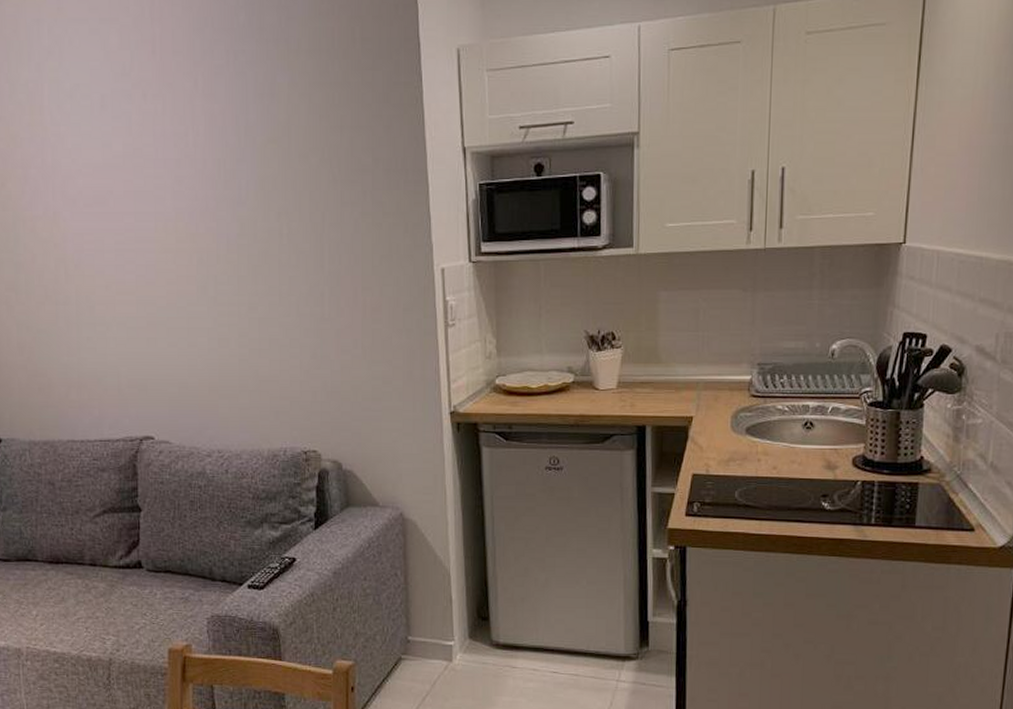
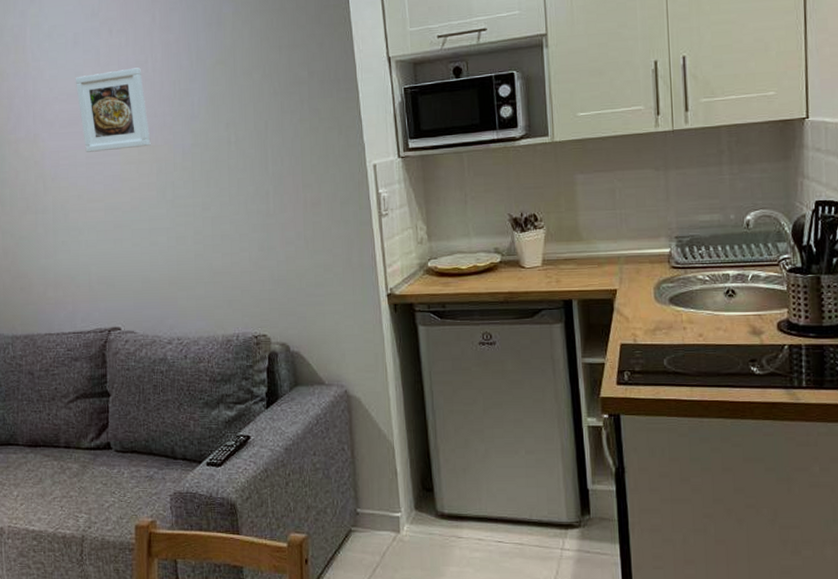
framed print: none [102,141,191,237] -> present [75,67,151,152]

